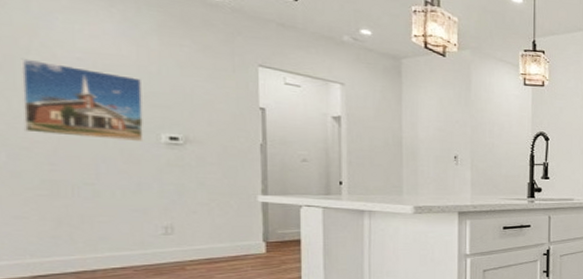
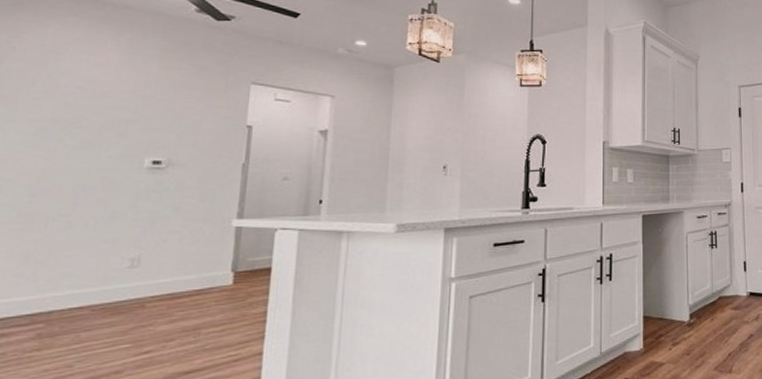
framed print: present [21,58,144,142] -> none [14,90,135,168]

